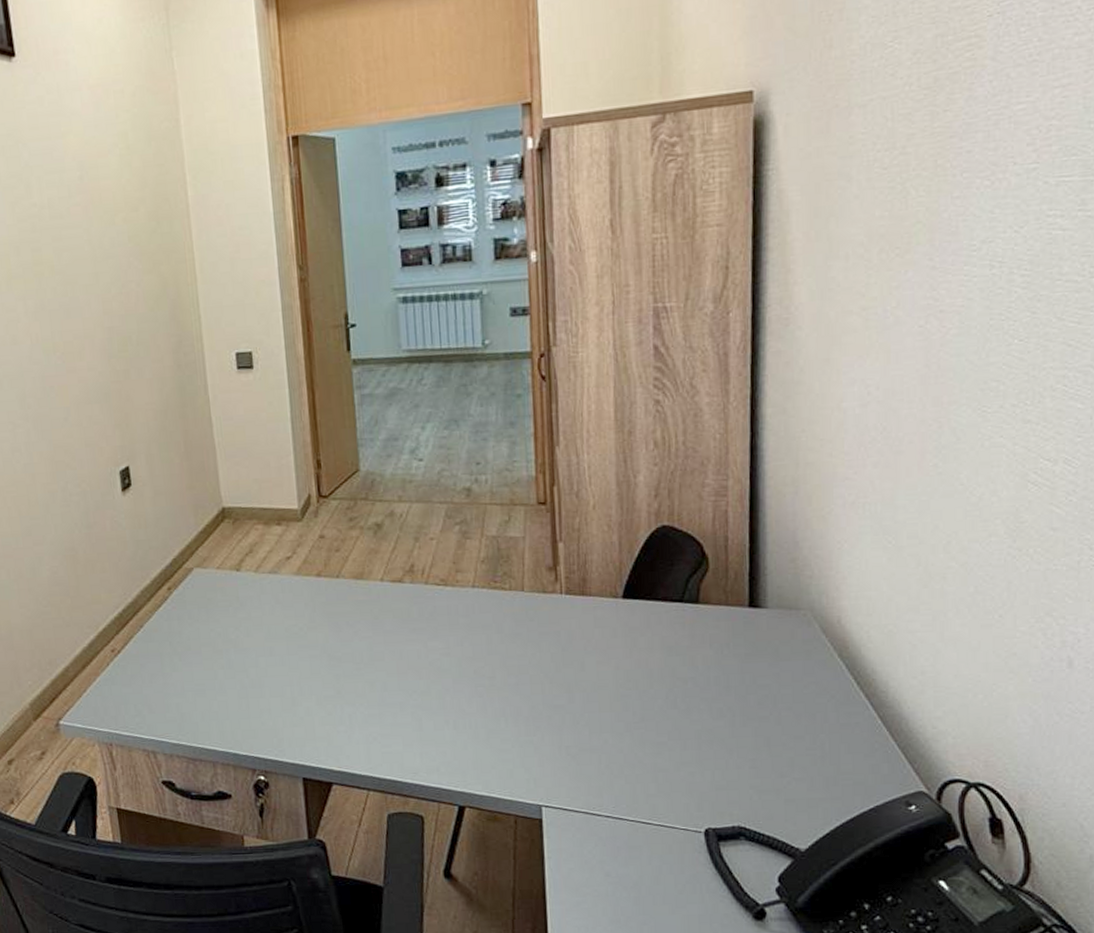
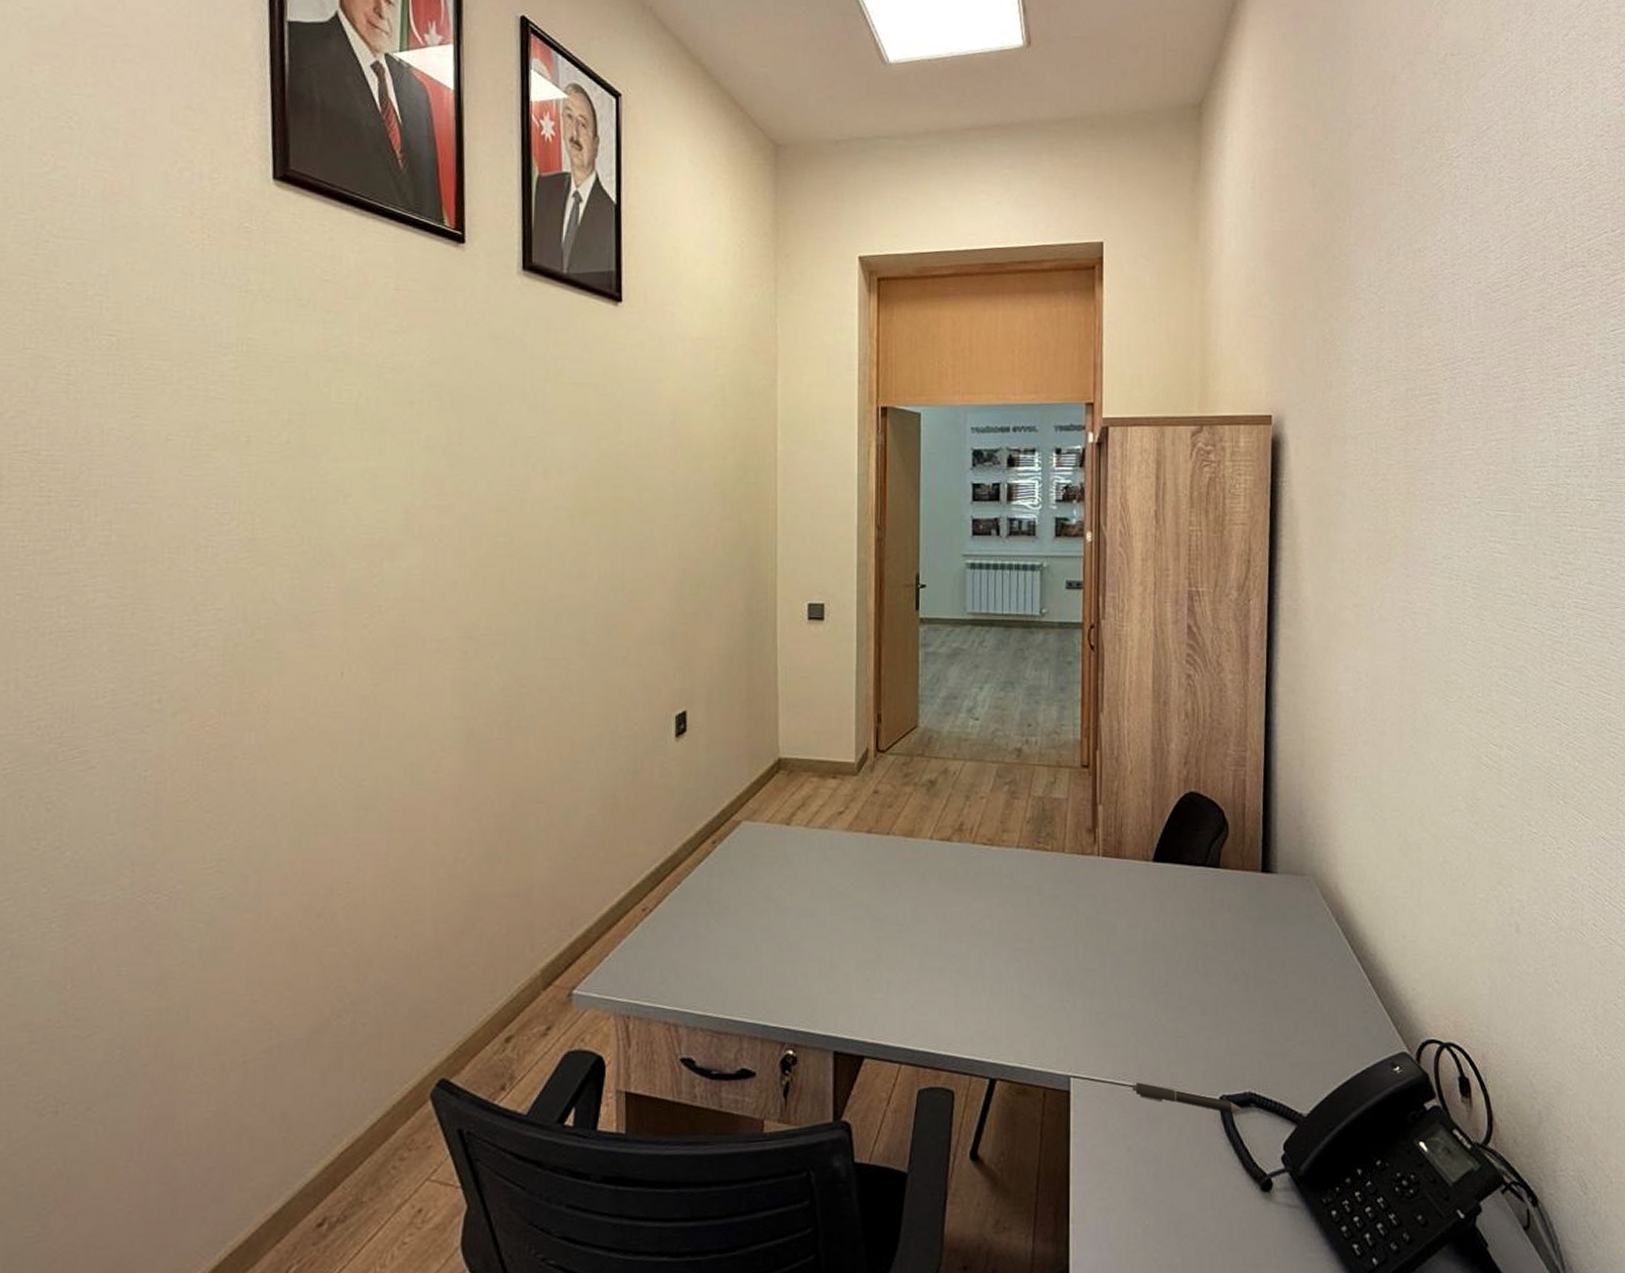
pen: none [608,813,732,845] -> present [1132,1082,1243,1113]

